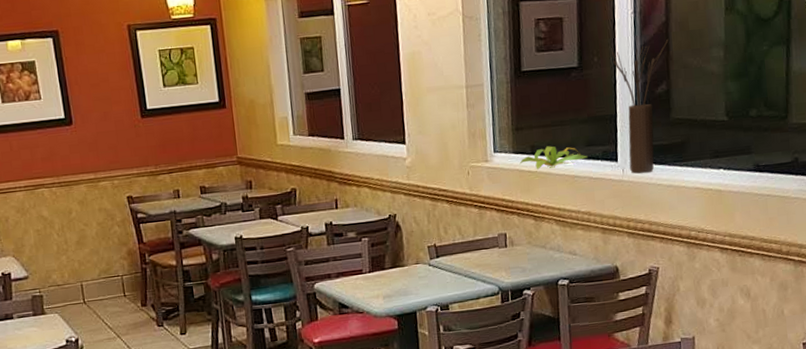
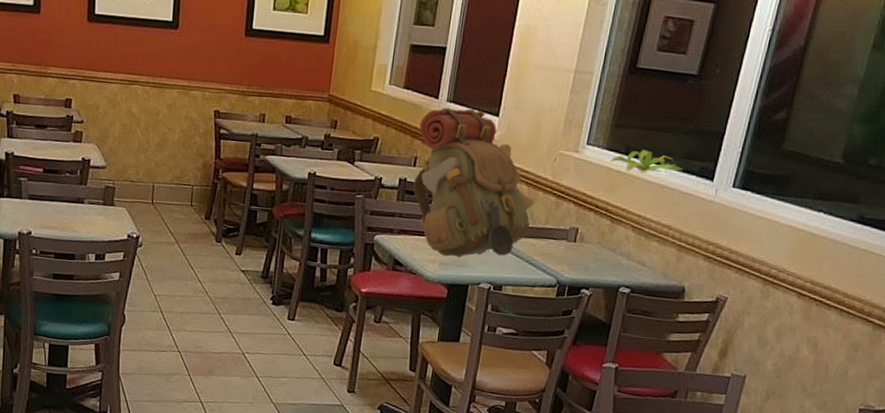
backpack: none [332,141,460,289] -> present [413,107,535,258]
vase: present [612,38,669,175] -> none [723,65,802,201]

